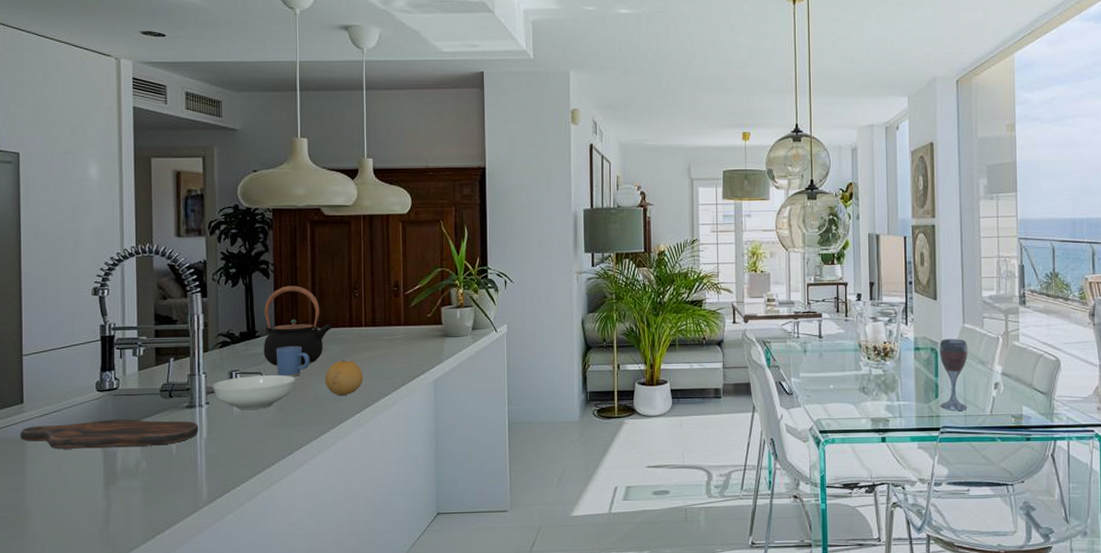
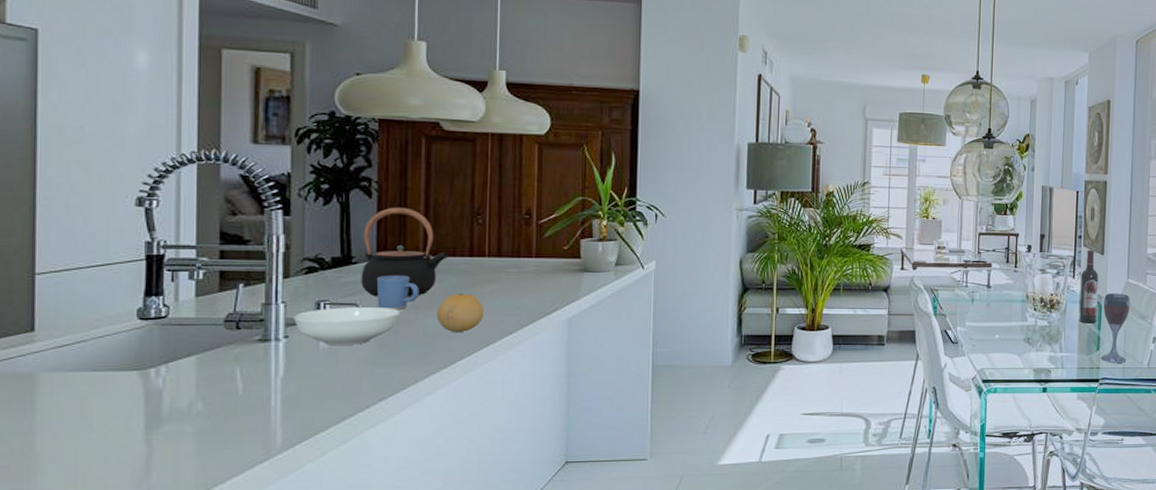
cutting board: present [20,419,199,449] -> none [29,353,274,387]
wine bottle: none [914,295,933,371] -> present [1079,250,1099,324]

